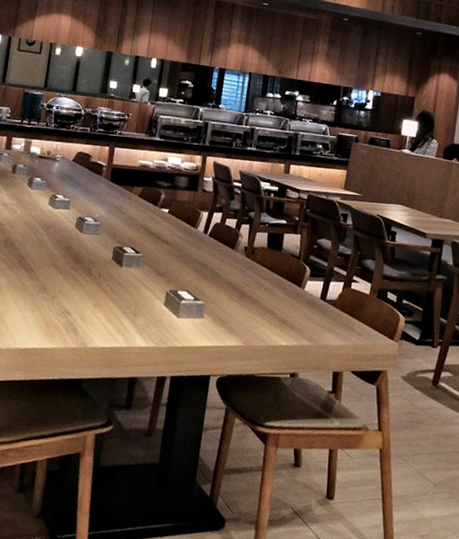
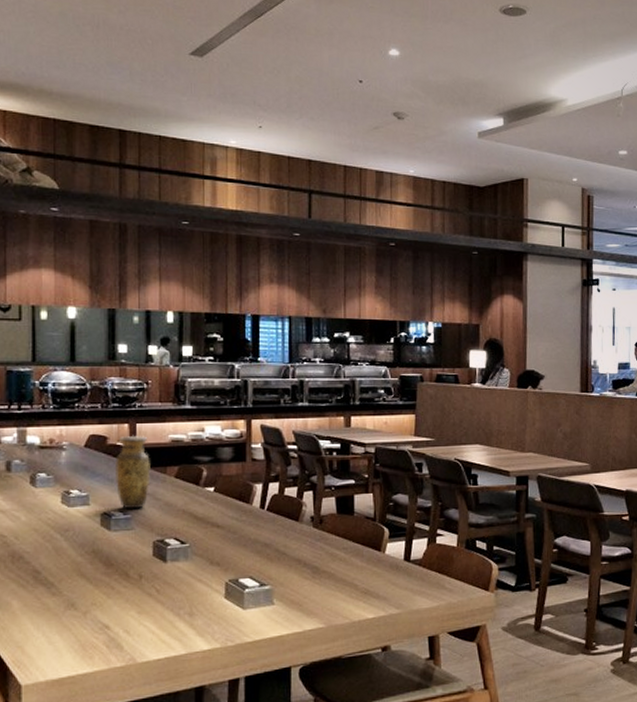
vase: none [92,156,122,218] -> present [115,435,151,510]

